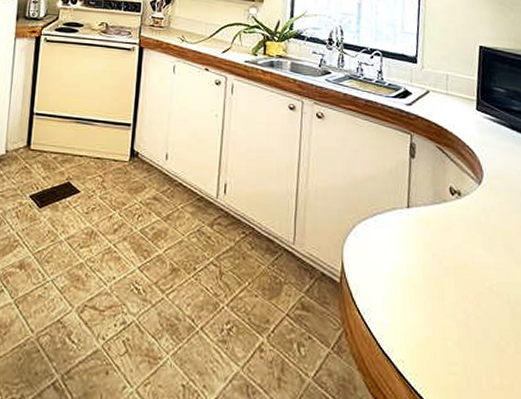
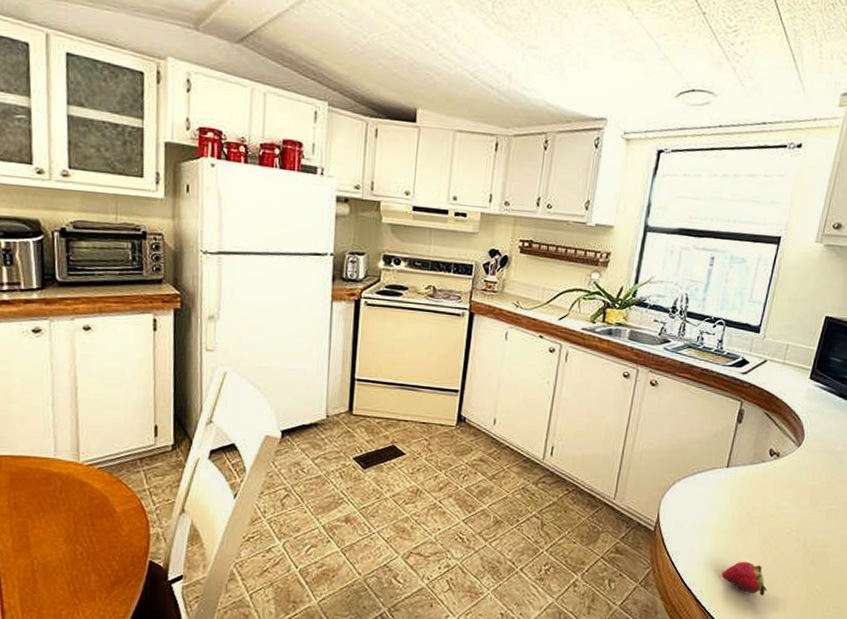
fruit: none [421,322,478,369] -> present [721,561,767,596]

